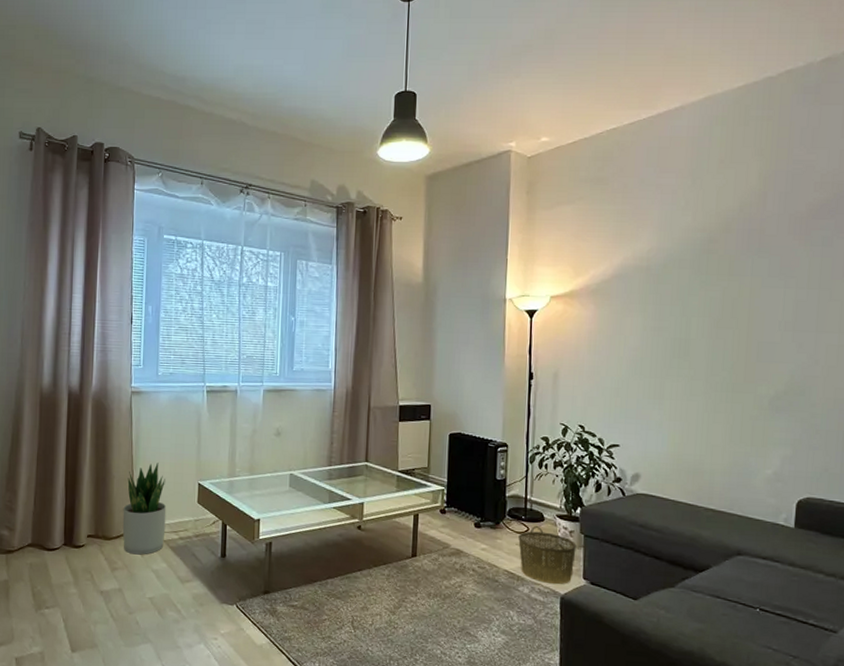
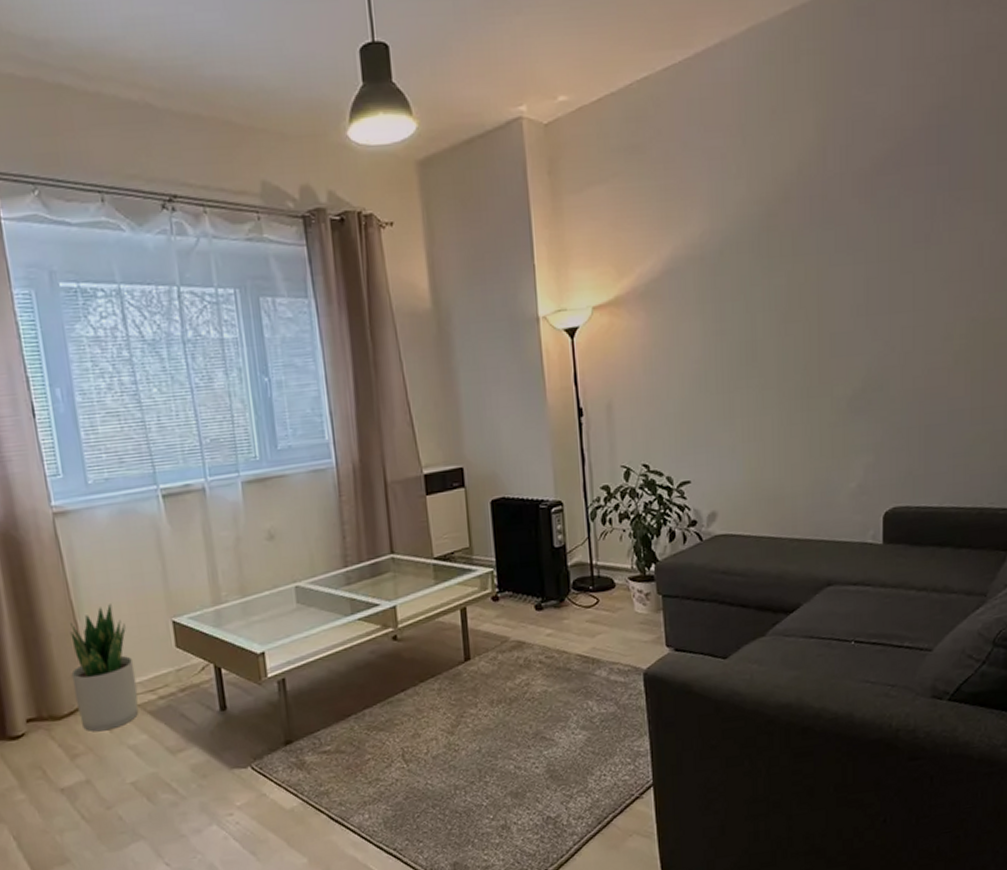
basket: present [518,525,577,585] -> none [588,594,655,661]

